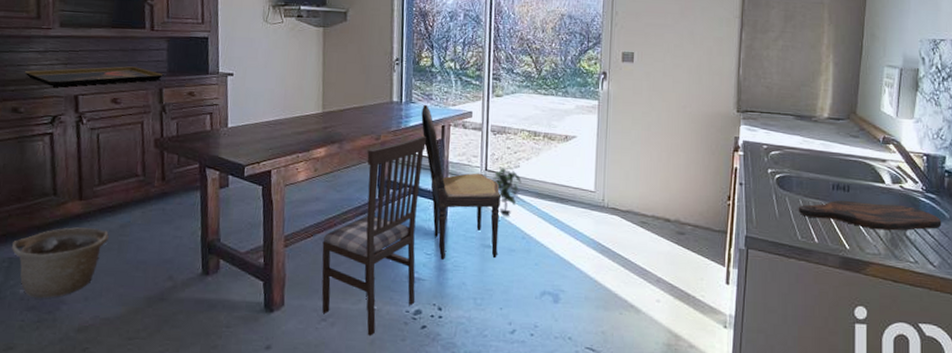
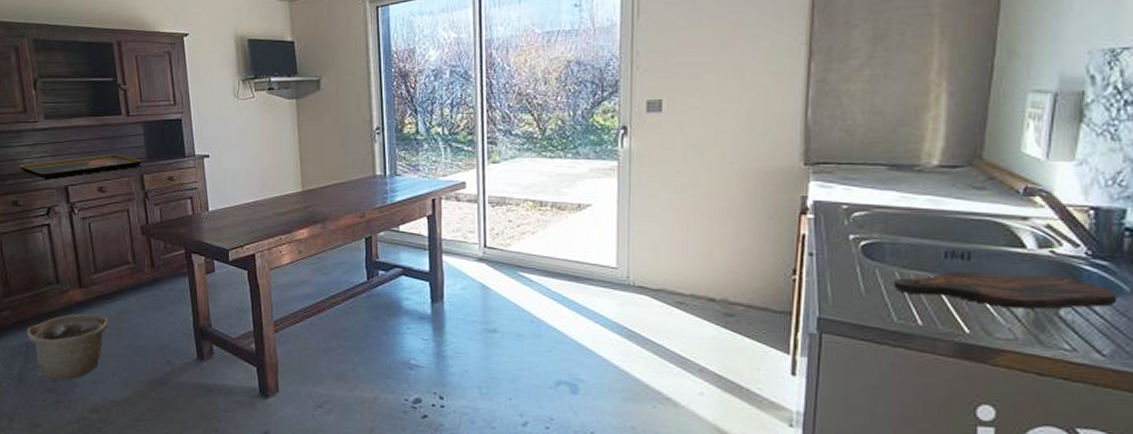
dining chair: present [321,135,426,336] -> none [312,211,415,424]
dining chair: present [421,104,502,260] -> none [408,176,505,346]
potted plant: present [493,165,521,217] -> none [493,240,527,298]

